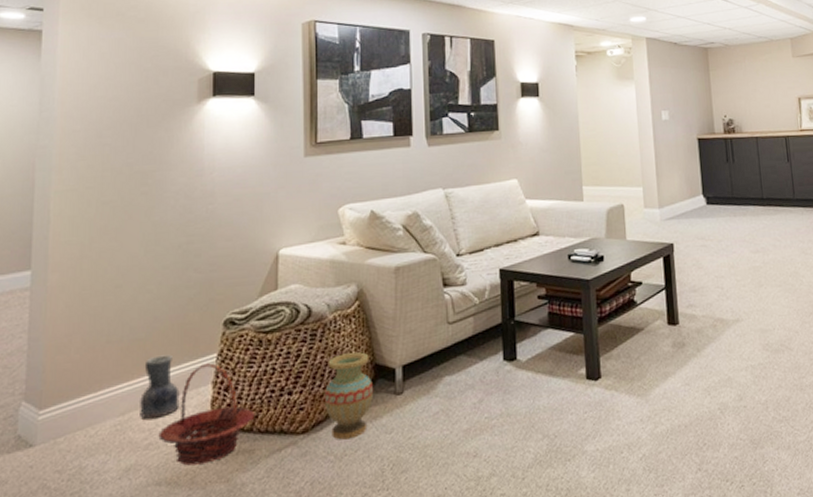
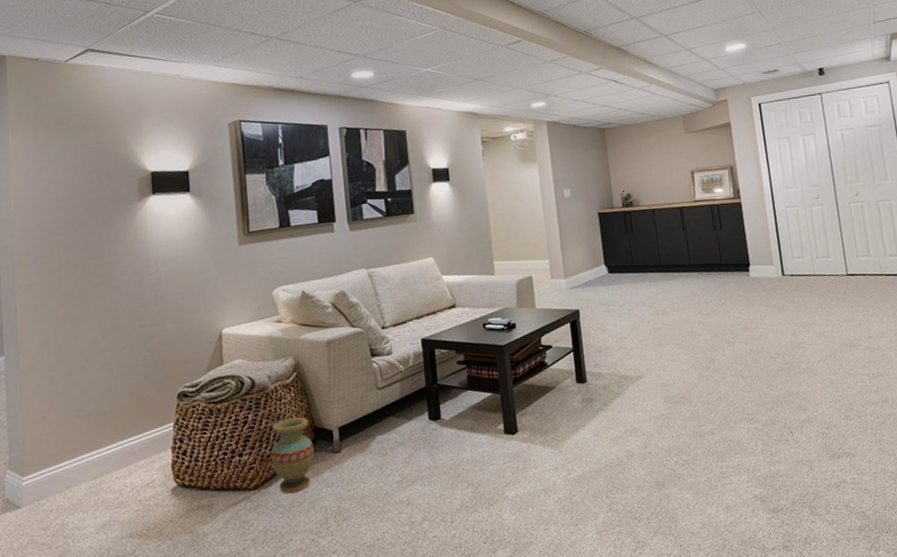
vase: present [140,354,181,419] -> none [109,425,146,482]
basket: present [158,363,255,466] -> none [128,431,211,521]

